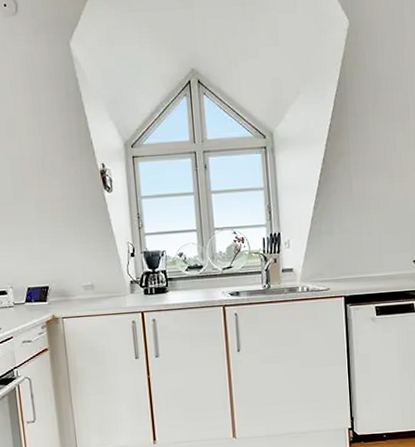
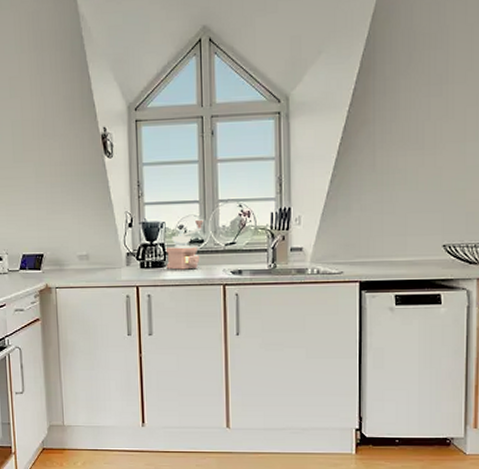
coffee grinder: none [167,246,201,295] -> present [165,219,203,270]

